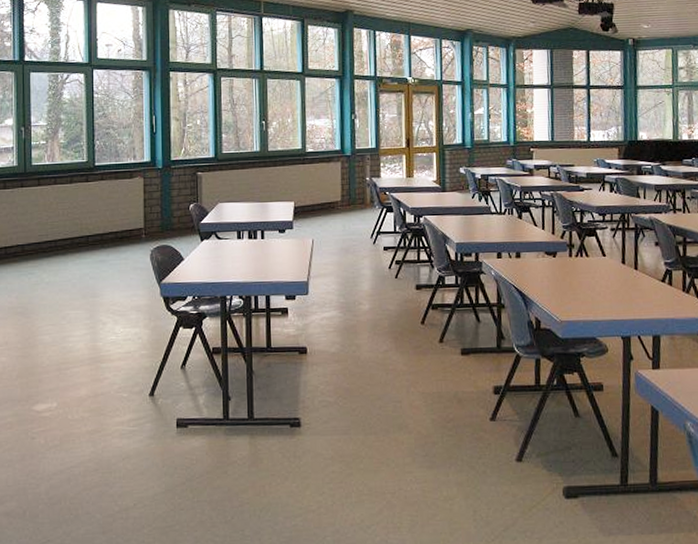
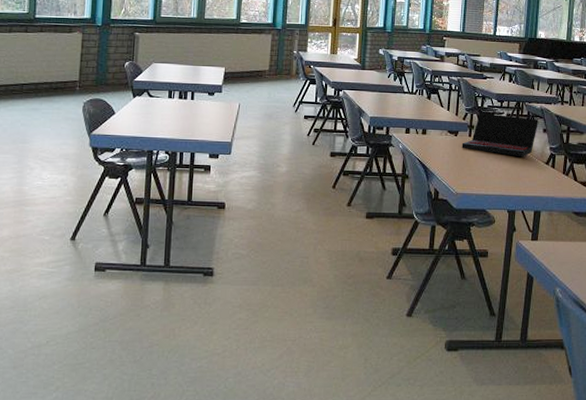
laptop: none [562,229,649,275] -> present [462,113,538,156]

